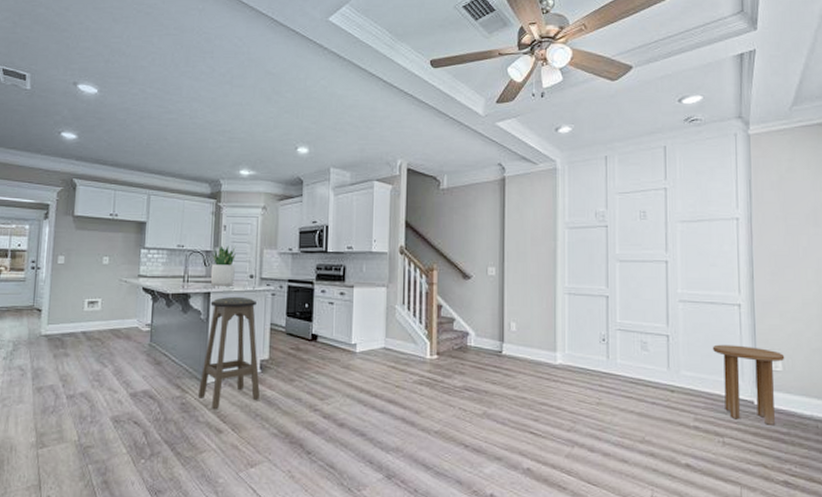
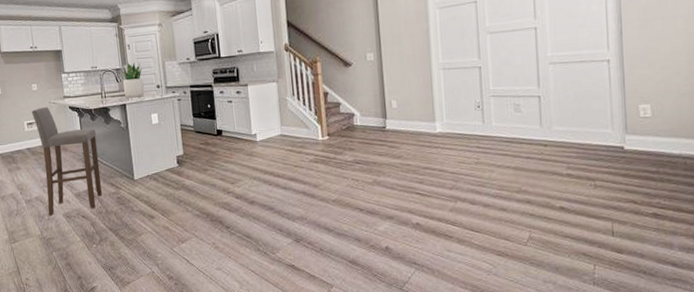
bar stool: none [92,285,169,418] -> present [32,107,102,216]
stool: present [197,296,260,410] -> none [127,104,180,201]
side table: present [712,344,785,425] -> none [582,97,654,166]

